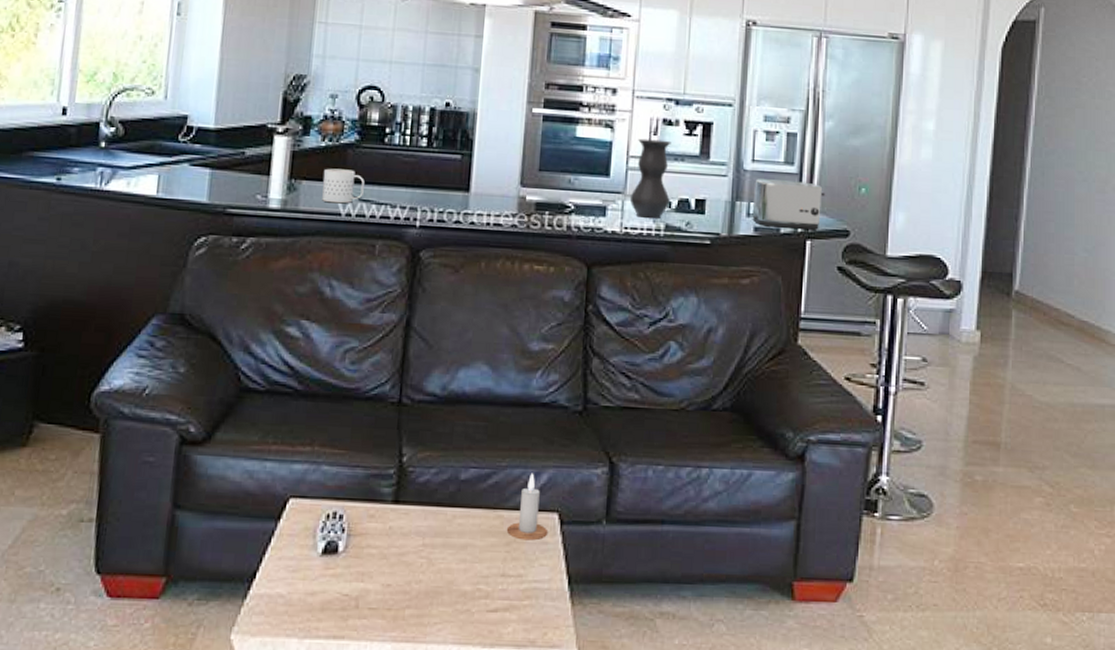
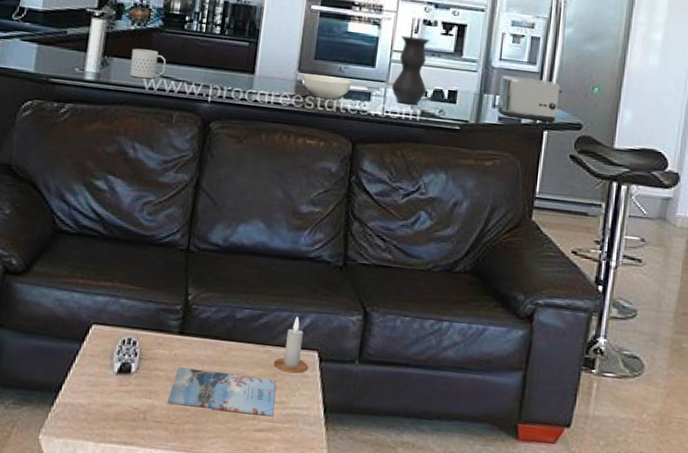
magazine: none [383,542,511,593] -> present [167,367,276,417]
bowl: none [526,188,584,217] -> present [303,74,352,100]

